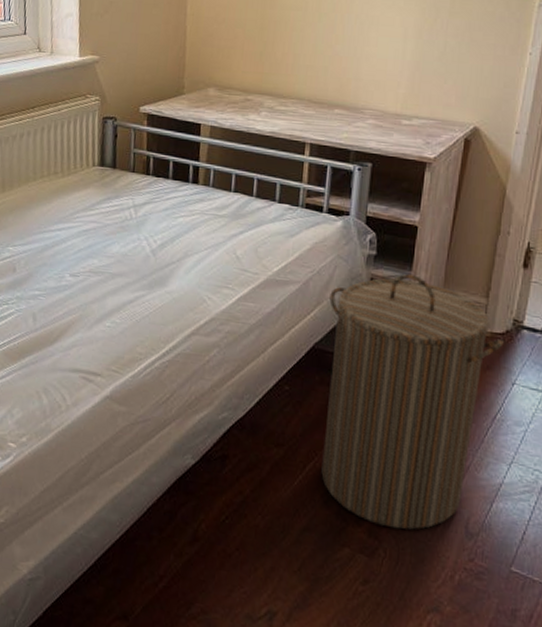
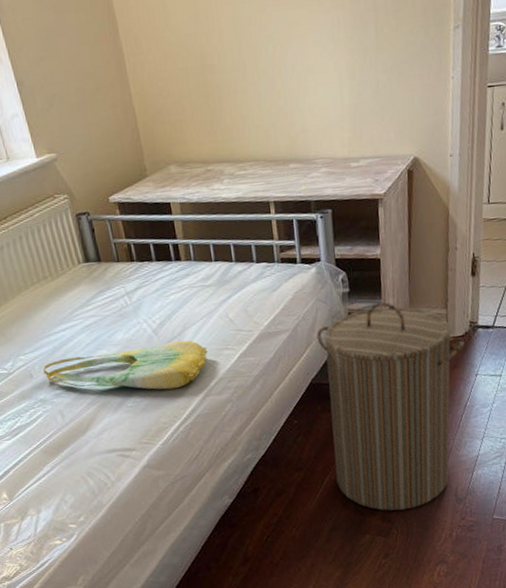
tote bag: none [28,259,206,319] -> present [43,340,208,390]

